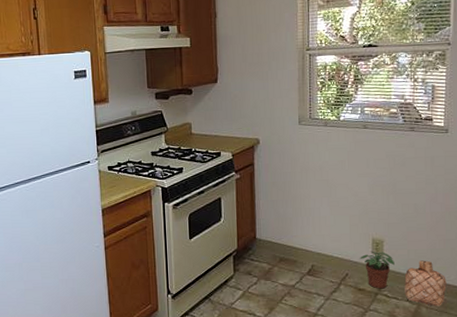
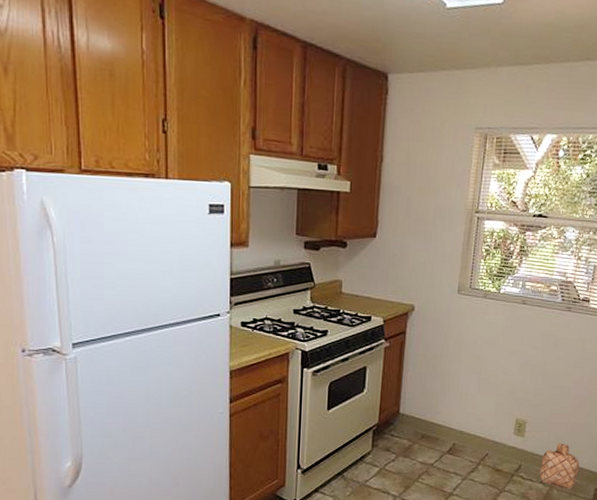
potted plant: present [360,251,395,289] -> none [501,431,534,470]

